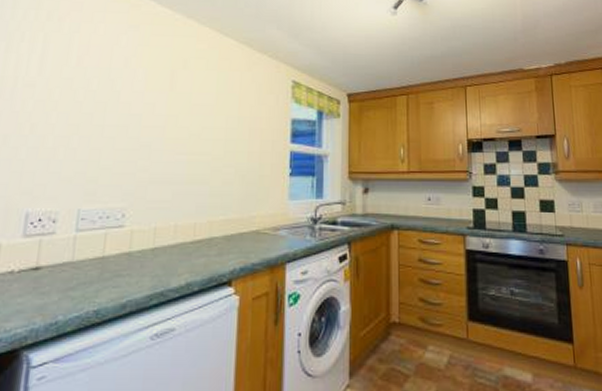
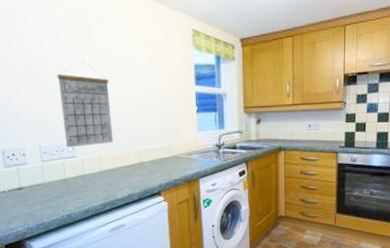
calendar: none [114,107,185,214] -> present [57,60,114,148]

